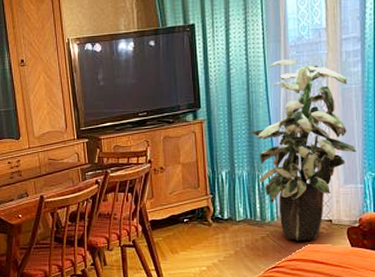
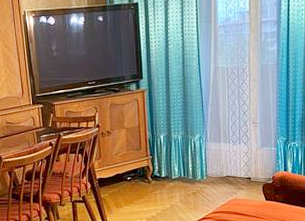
indoor plant: present [251,59,356,241] -> none [185,37,271,196]

